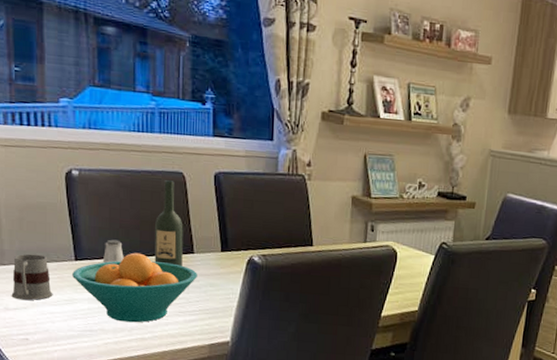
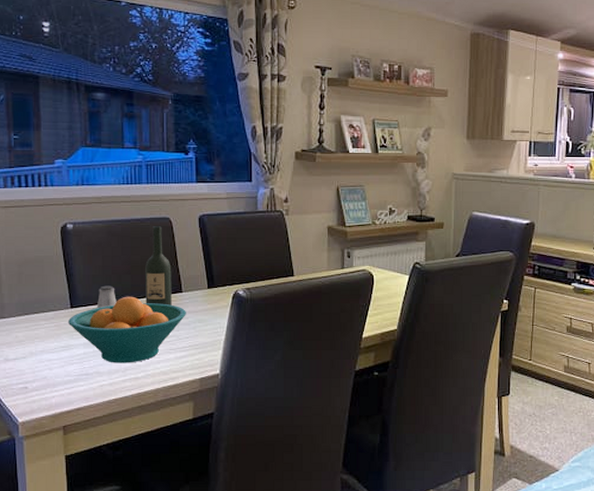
mug: present [11,253,53,301] -> none [11,305,51,350]

